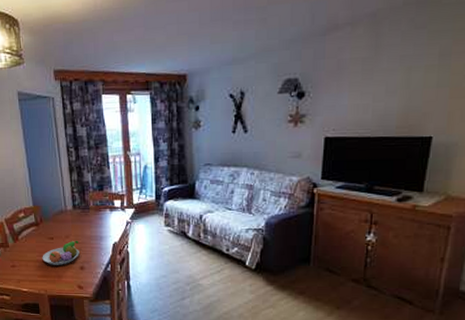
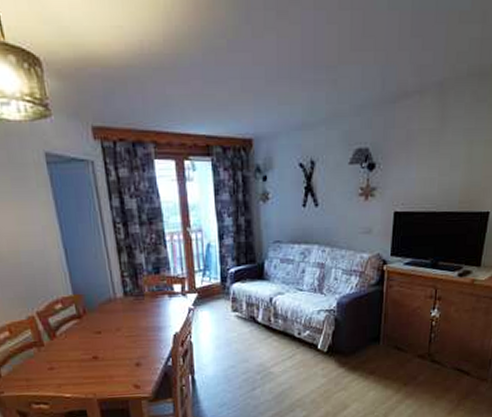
fruit bowl: present [42,240,80,265] -> none [88,333,134,364]

